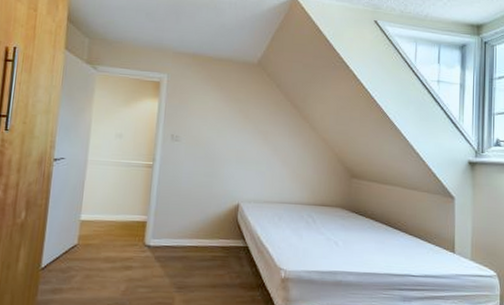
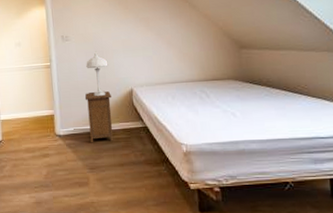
nightstand: none [184,201,215,259] -> present [84,91,114,143]
table lamp: none [193,157,218,208] -> present [86,51,108,97]

